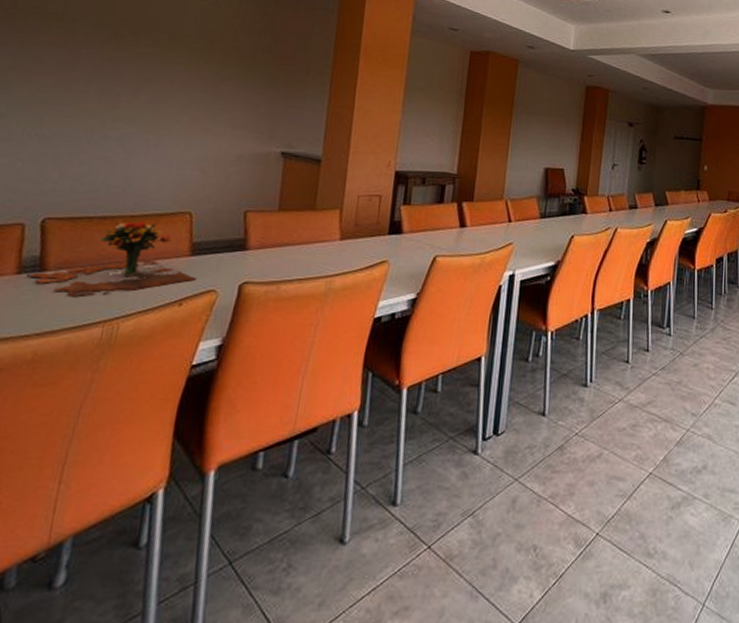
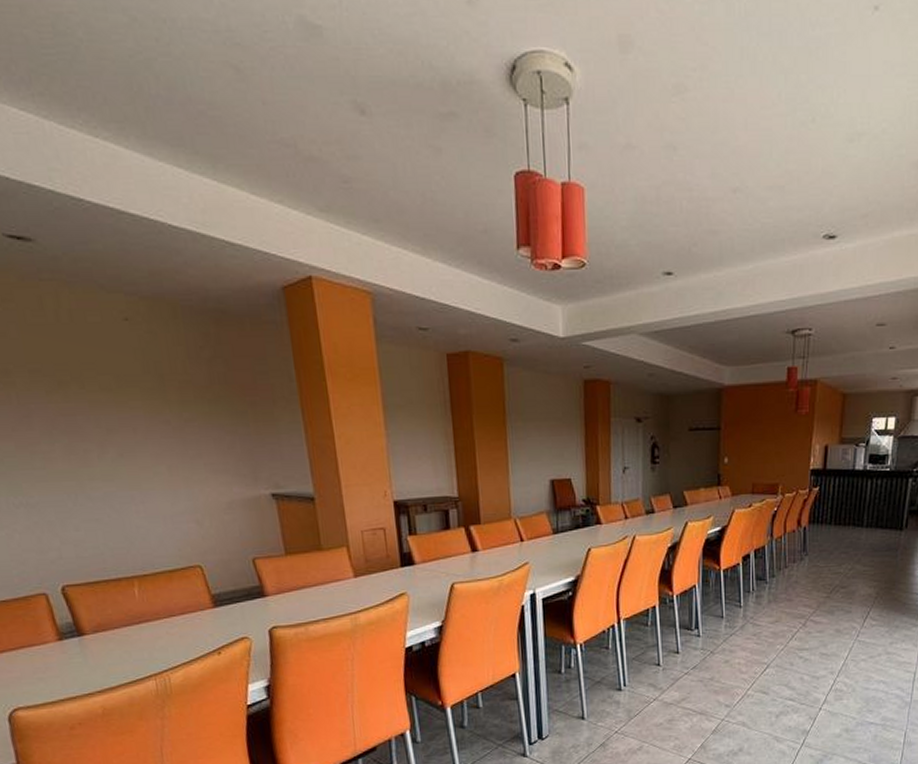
flower arrangement: present [27,220,197,297] -> none [68,578,227,656]

